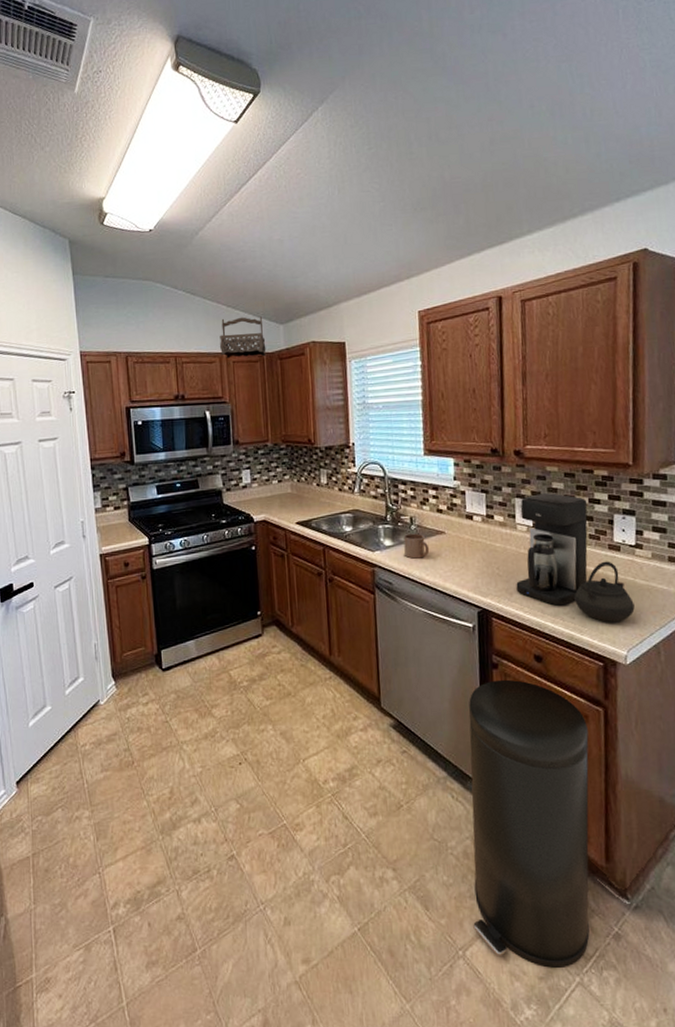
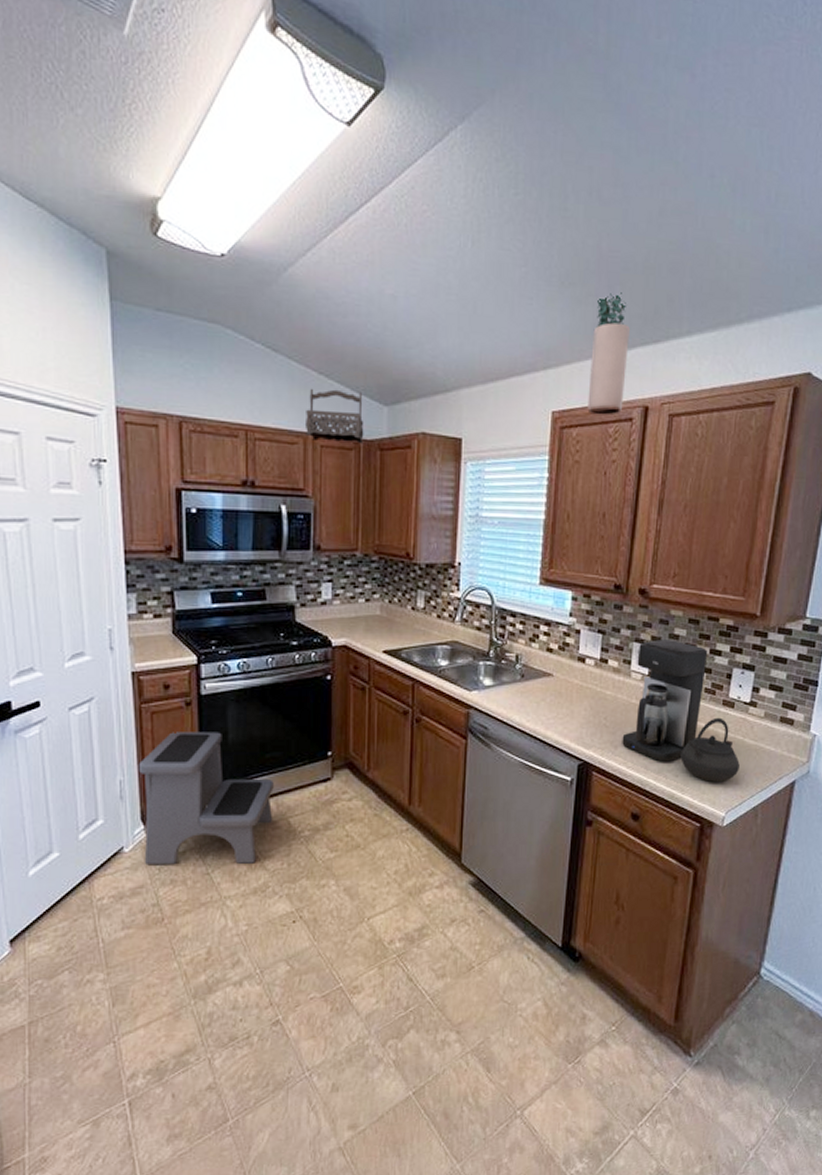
step stool: none [108,599,217,716] -> present [138,732,274,866]
mug: present [403,533,430,559] -> none [504,673,534,702]
vase: none [446,209,479,309] -> present [587,292,631,416]
pedal bin: present [468,679,590,968] -> none [534,837,676,1123]

